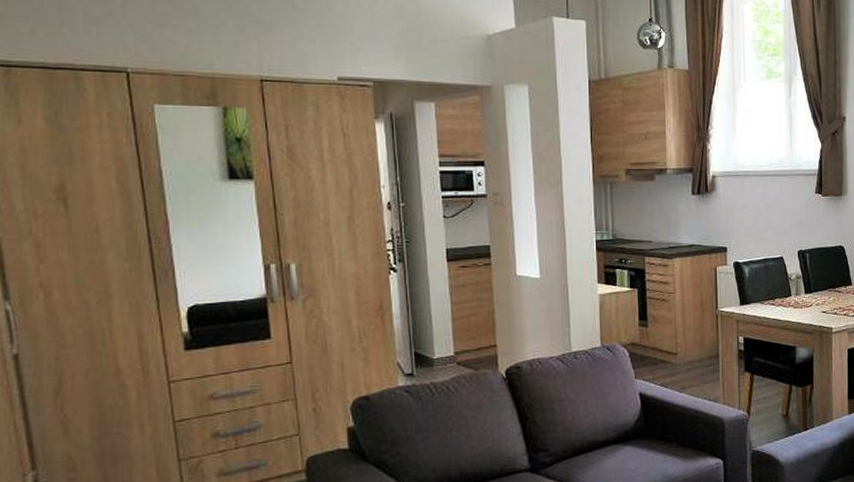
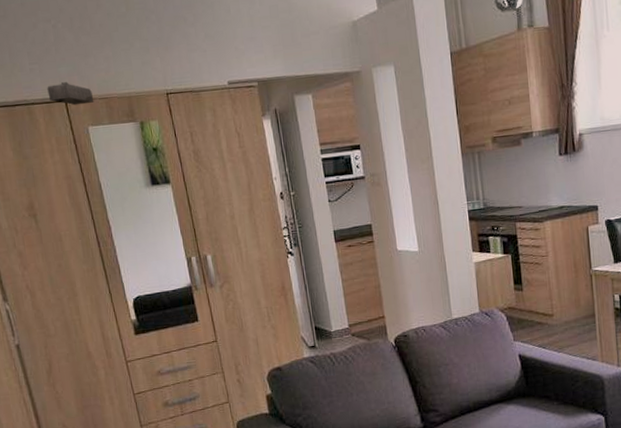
decorative box: none [104,51,166,79] -> present [47,82,94,106]

